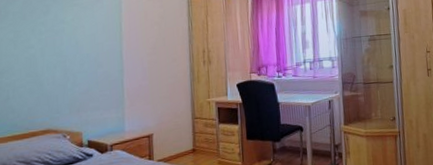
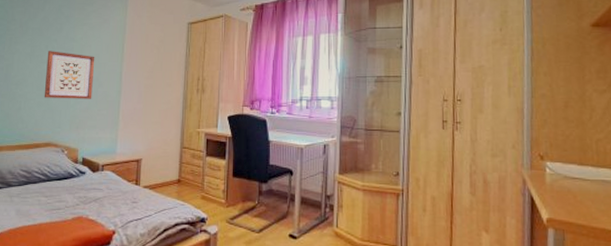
wall art: none [34,34,92,84] -> present [44,51,95,99]

